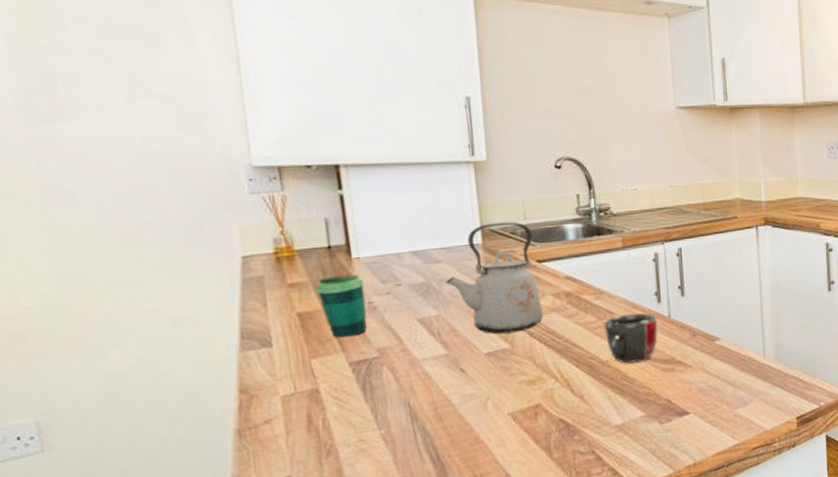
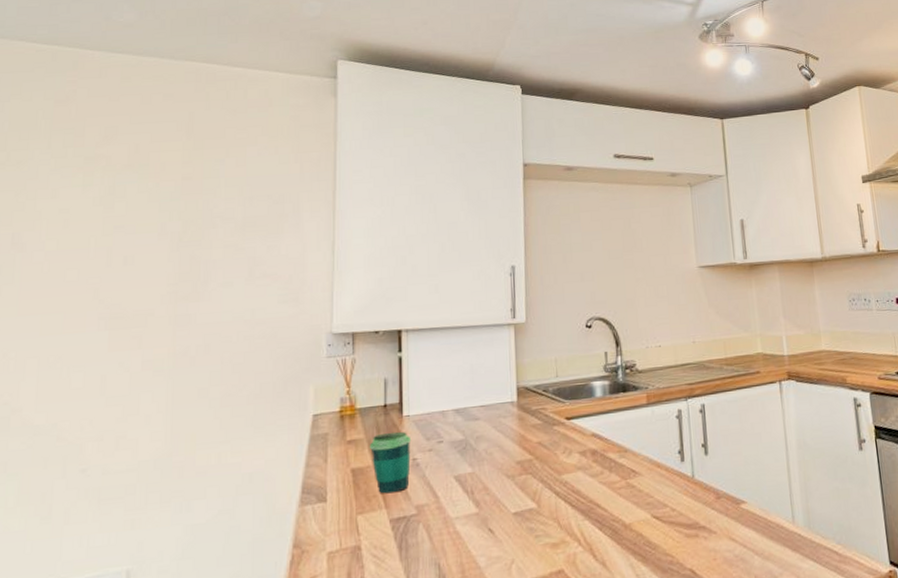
kettle: present [445,222,544,335] -> none [481,380,570,493]
mug: present [604,313,658,364] -> none [628,472,682,528]

